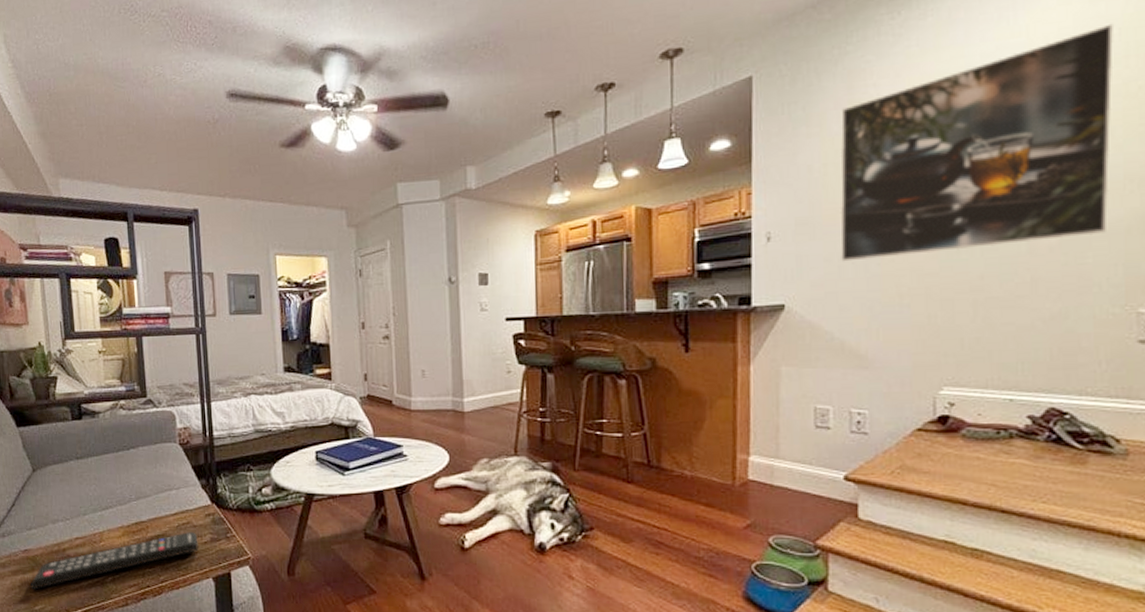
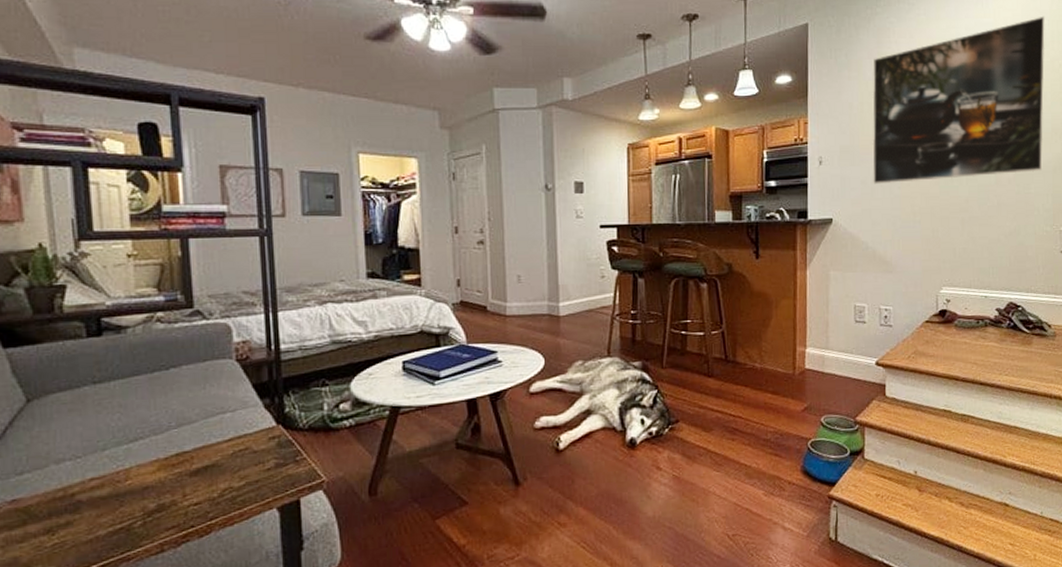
remote control: present [31,532,199,590] -> none [20,459,260,549]

